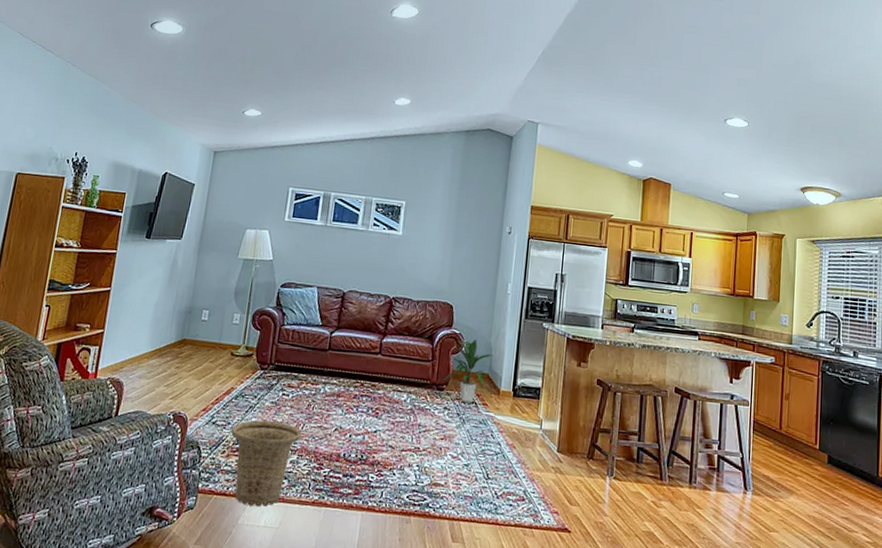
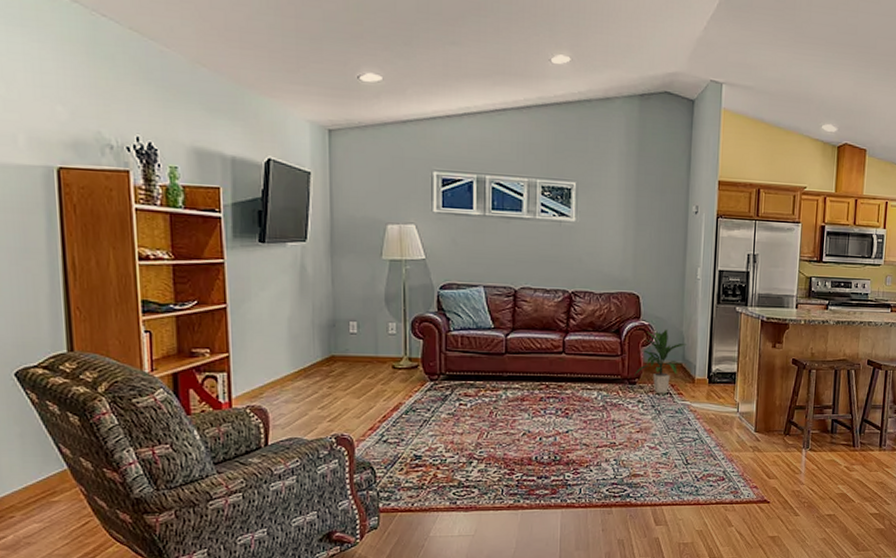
basket: present [230,420,303,507] -> none [406,433,488,519]

